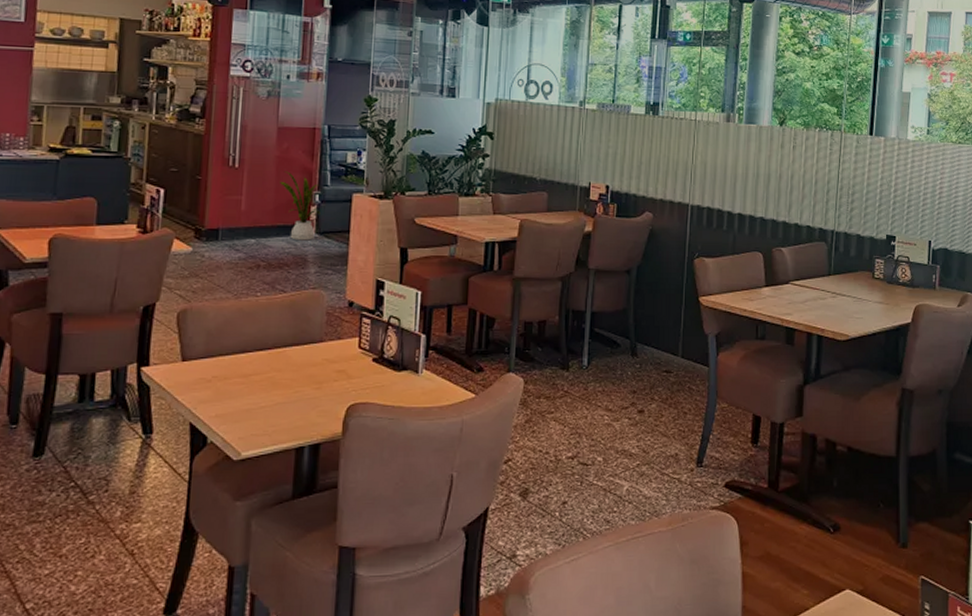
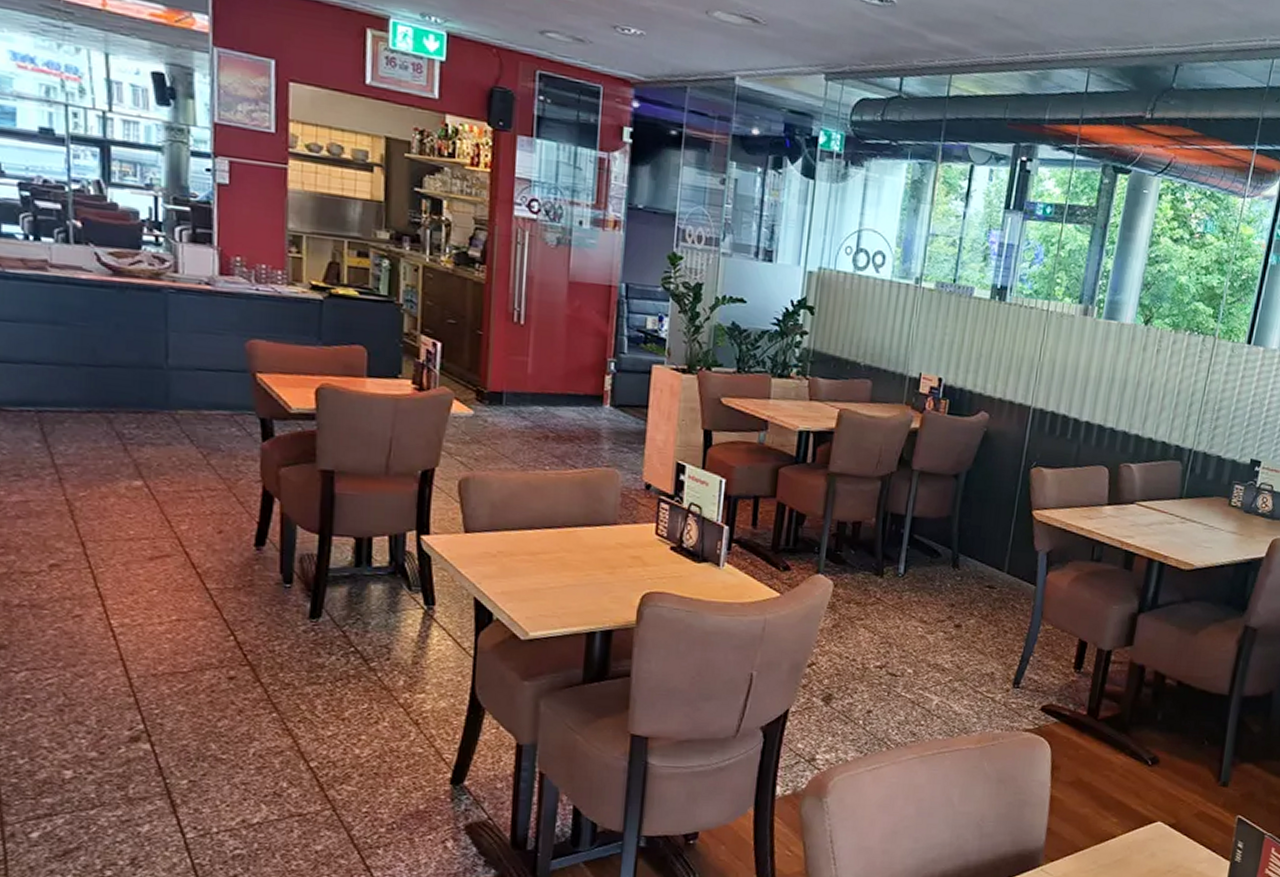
house plant: present [280,171,321,241] -> none [571,333,616,414]

